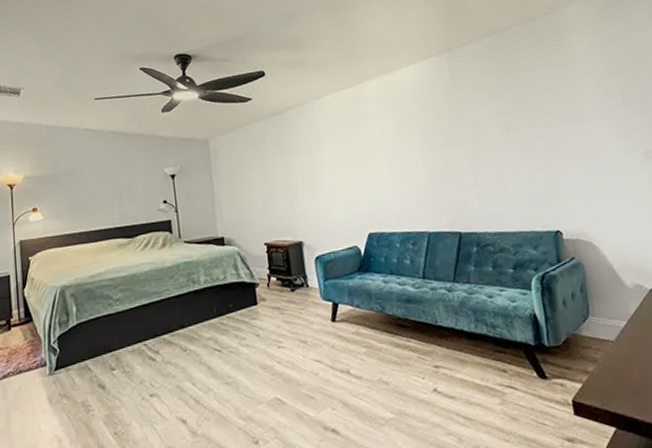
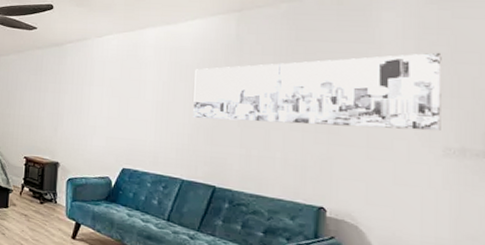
wall art: none [419,64,638,167] -> present [193,52,442,131]

